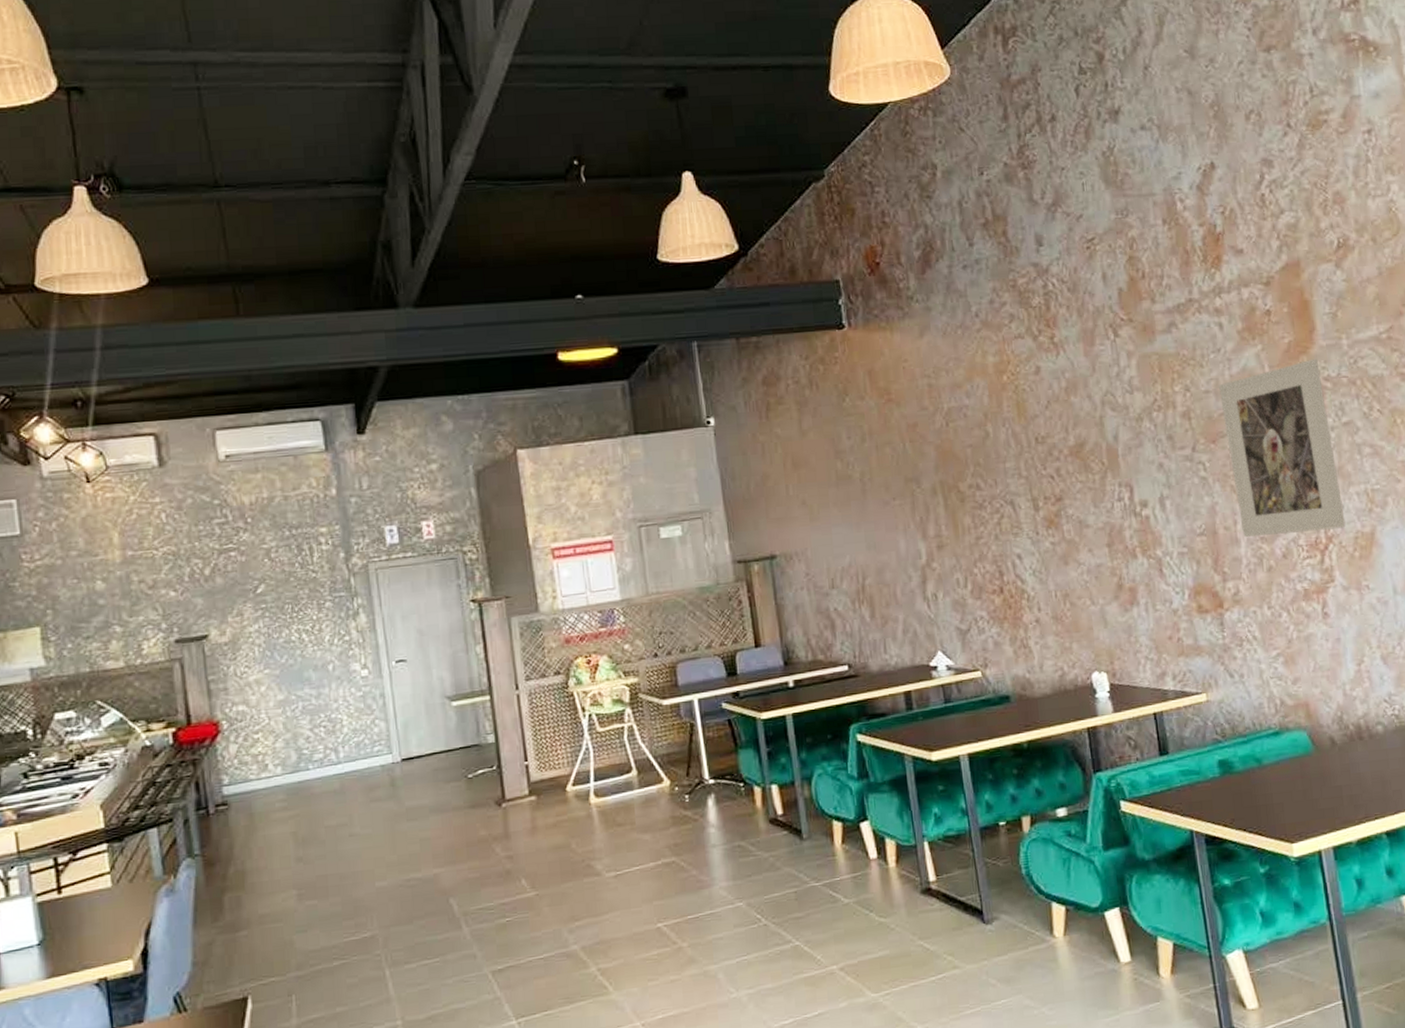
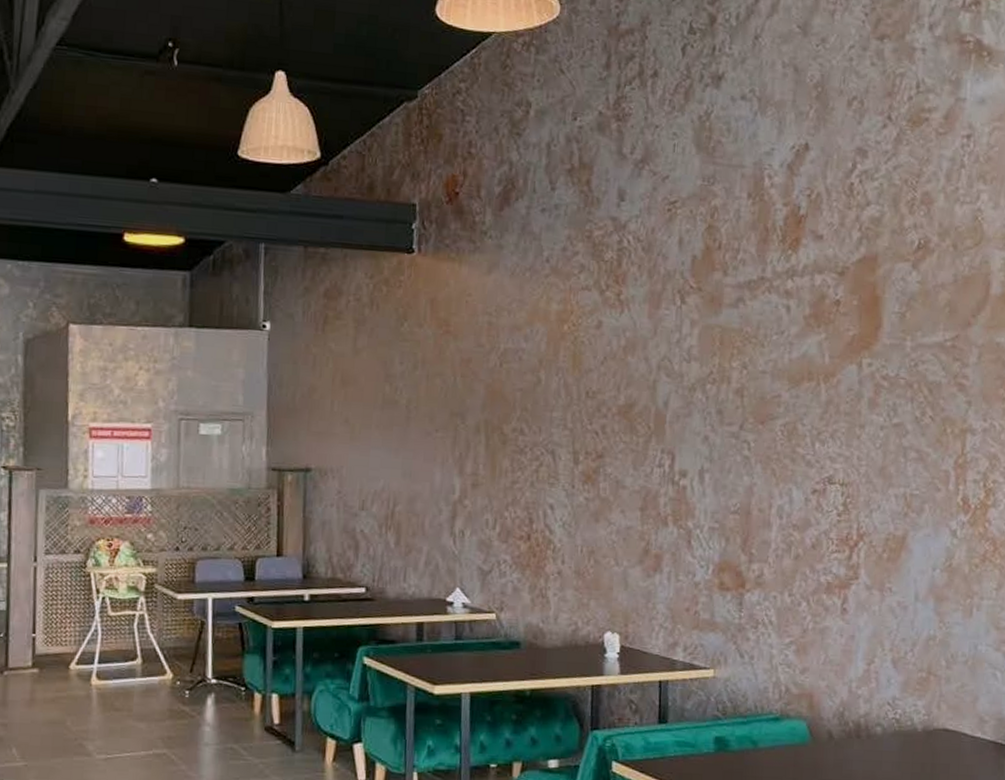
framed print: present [1219,359,1346,538] -> none [776,356,880,528]

